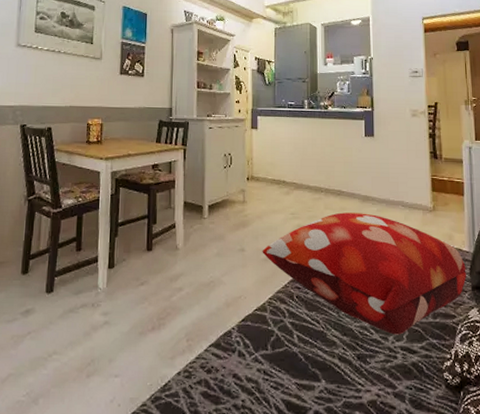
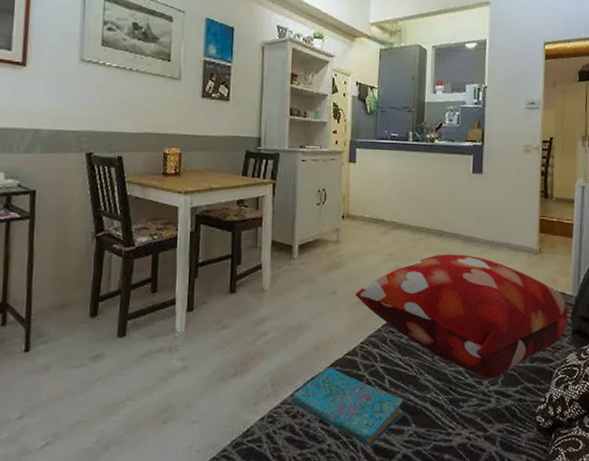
cover: none [206,323,313,404] -> present [291,368,404,447]

